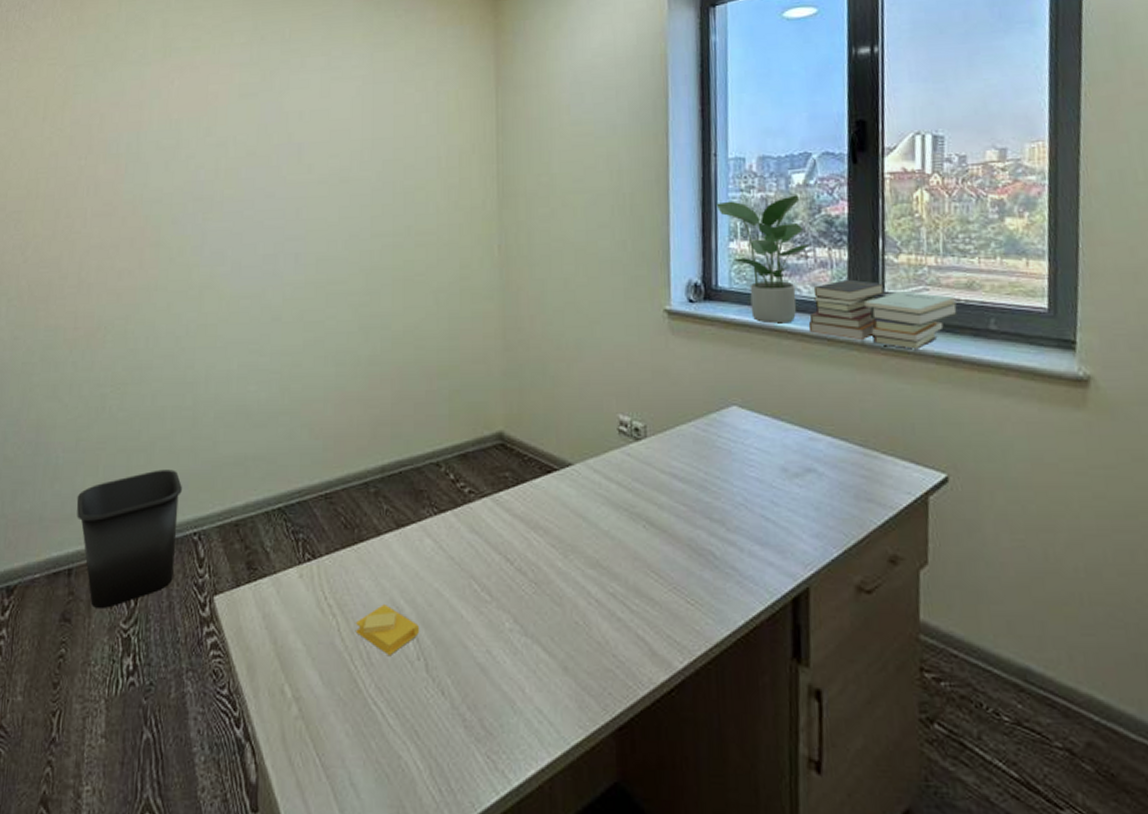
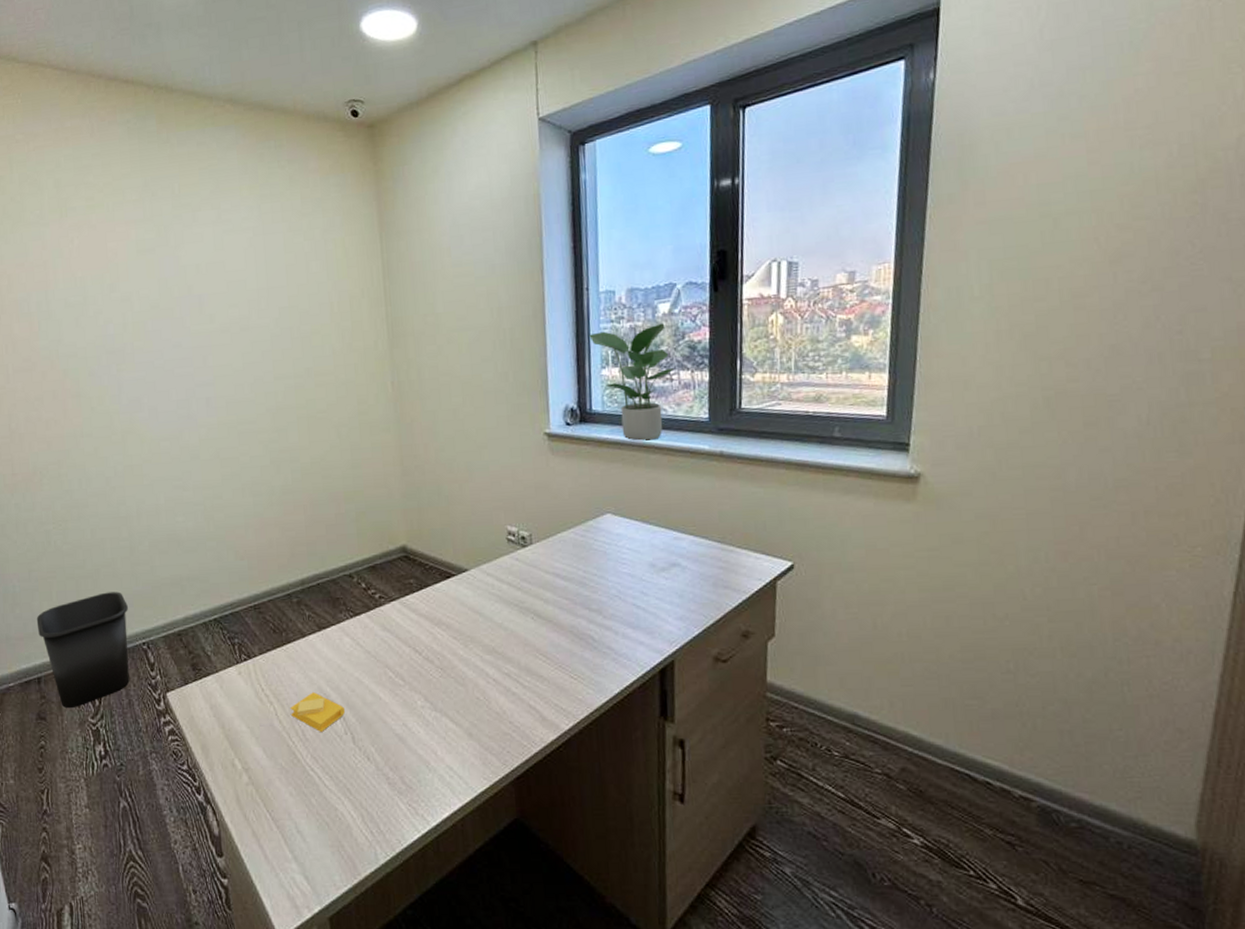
books: present [808,279,884,341] -> none [673,398,741,452]
books: present [863,291,958,350] -> none [722,406,807,458]

